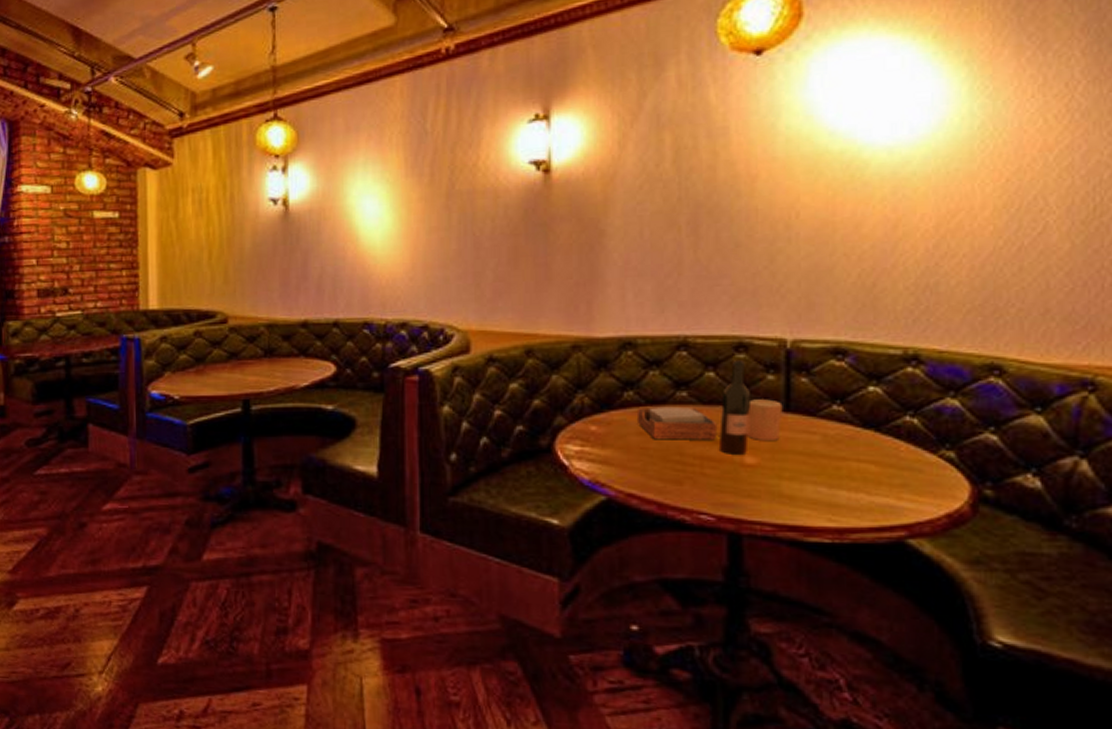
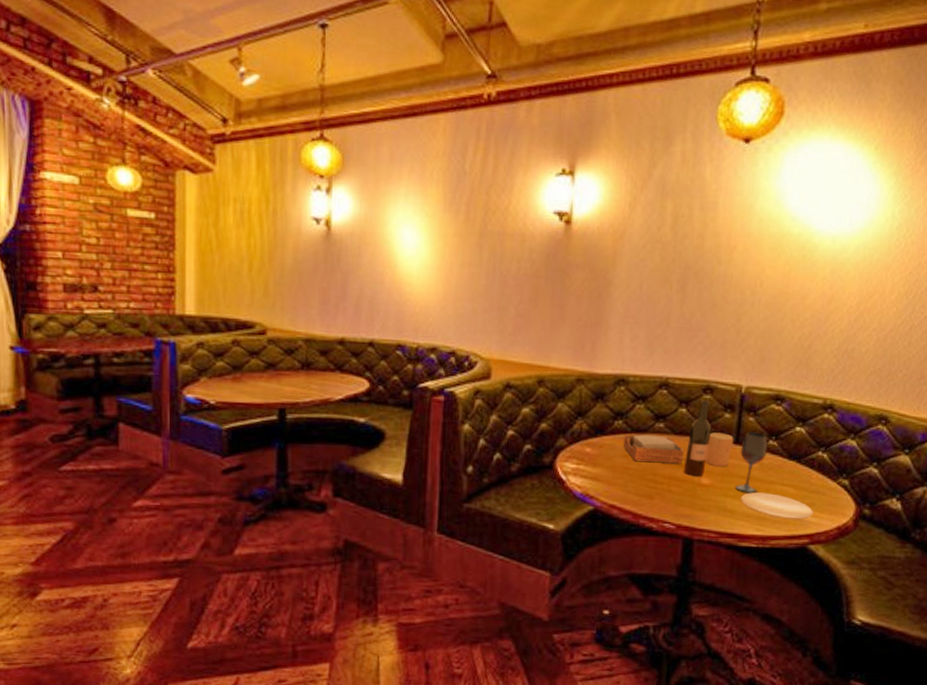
wineglass: none [792,395,831,474] -> present [735,432,768,494]
plate: none [801,472,908,505] -> present [740,492,813,520]

